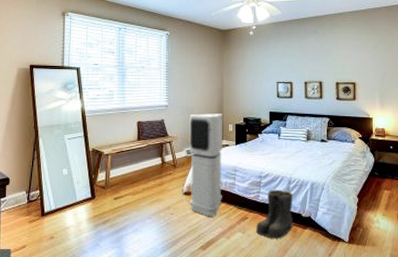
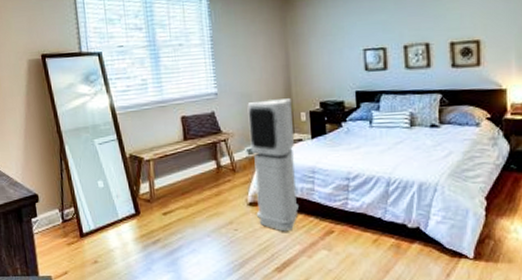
boots: present [255,189,293,238] -> none [345,193,396,256]

